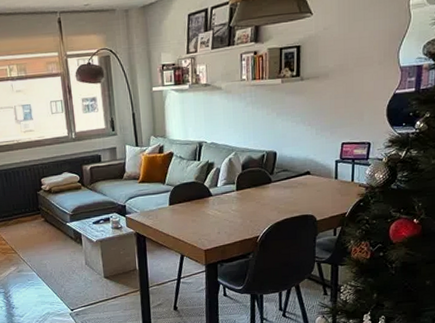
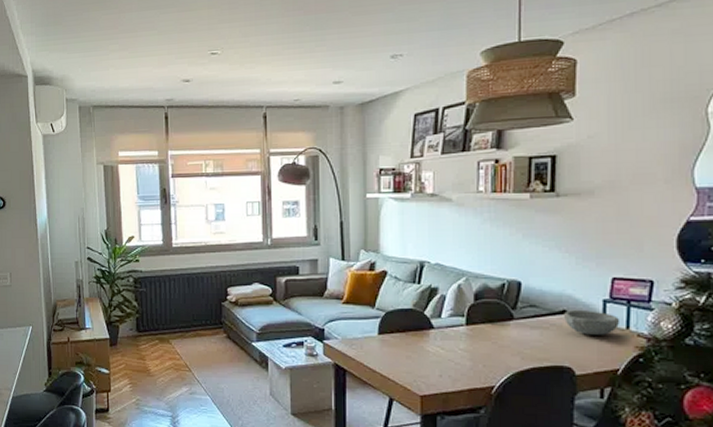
bowl: none [308,170,348,189] -> present [564,310,621,335]

